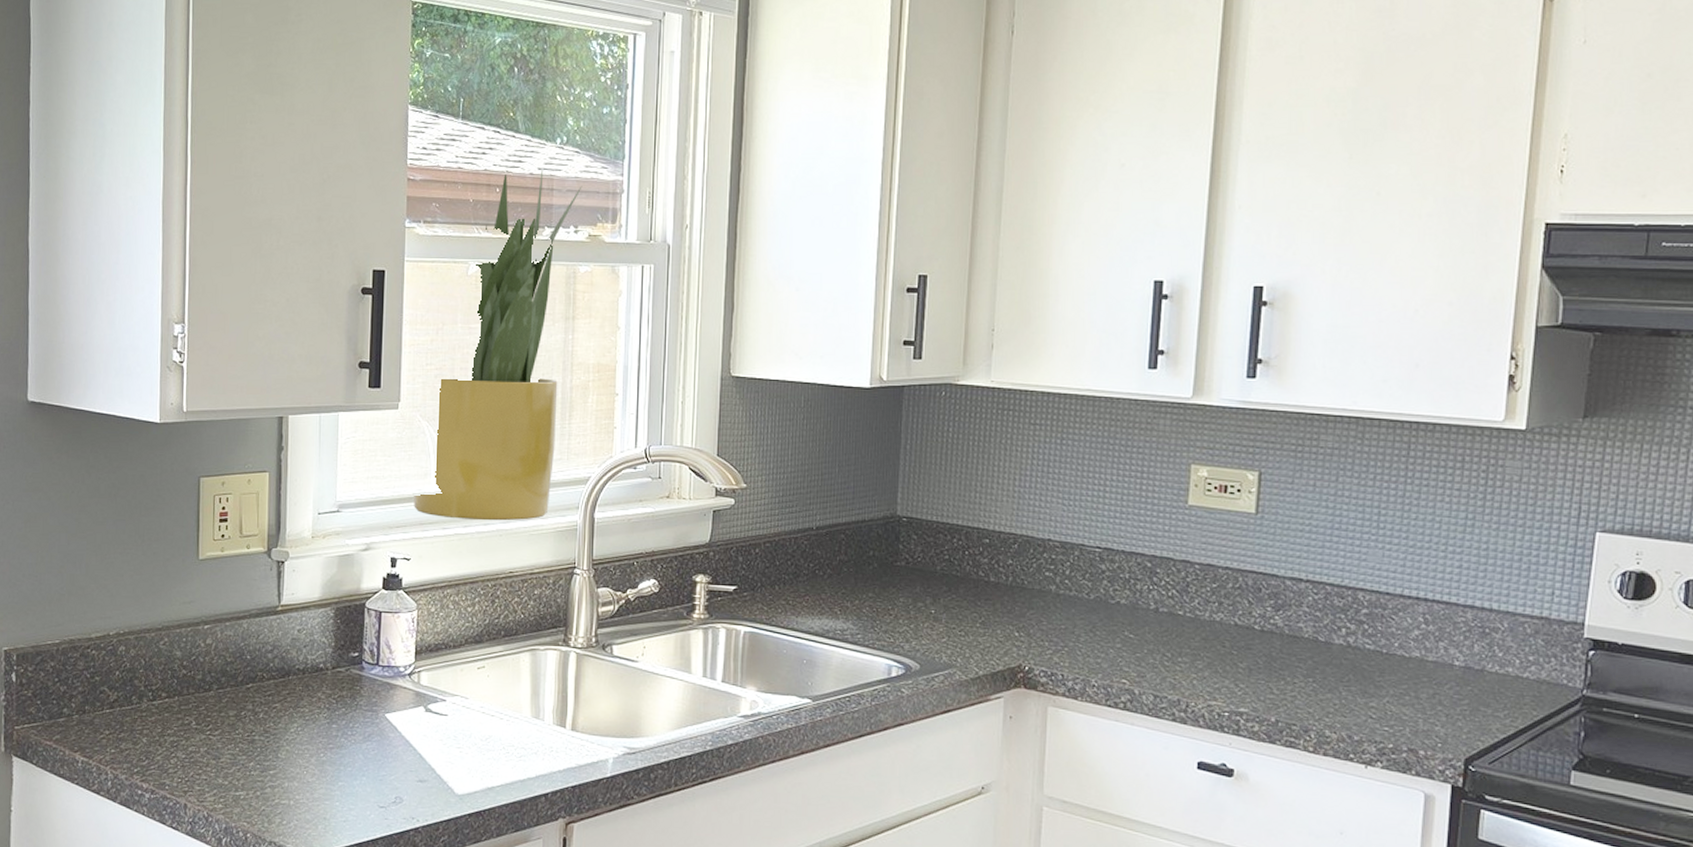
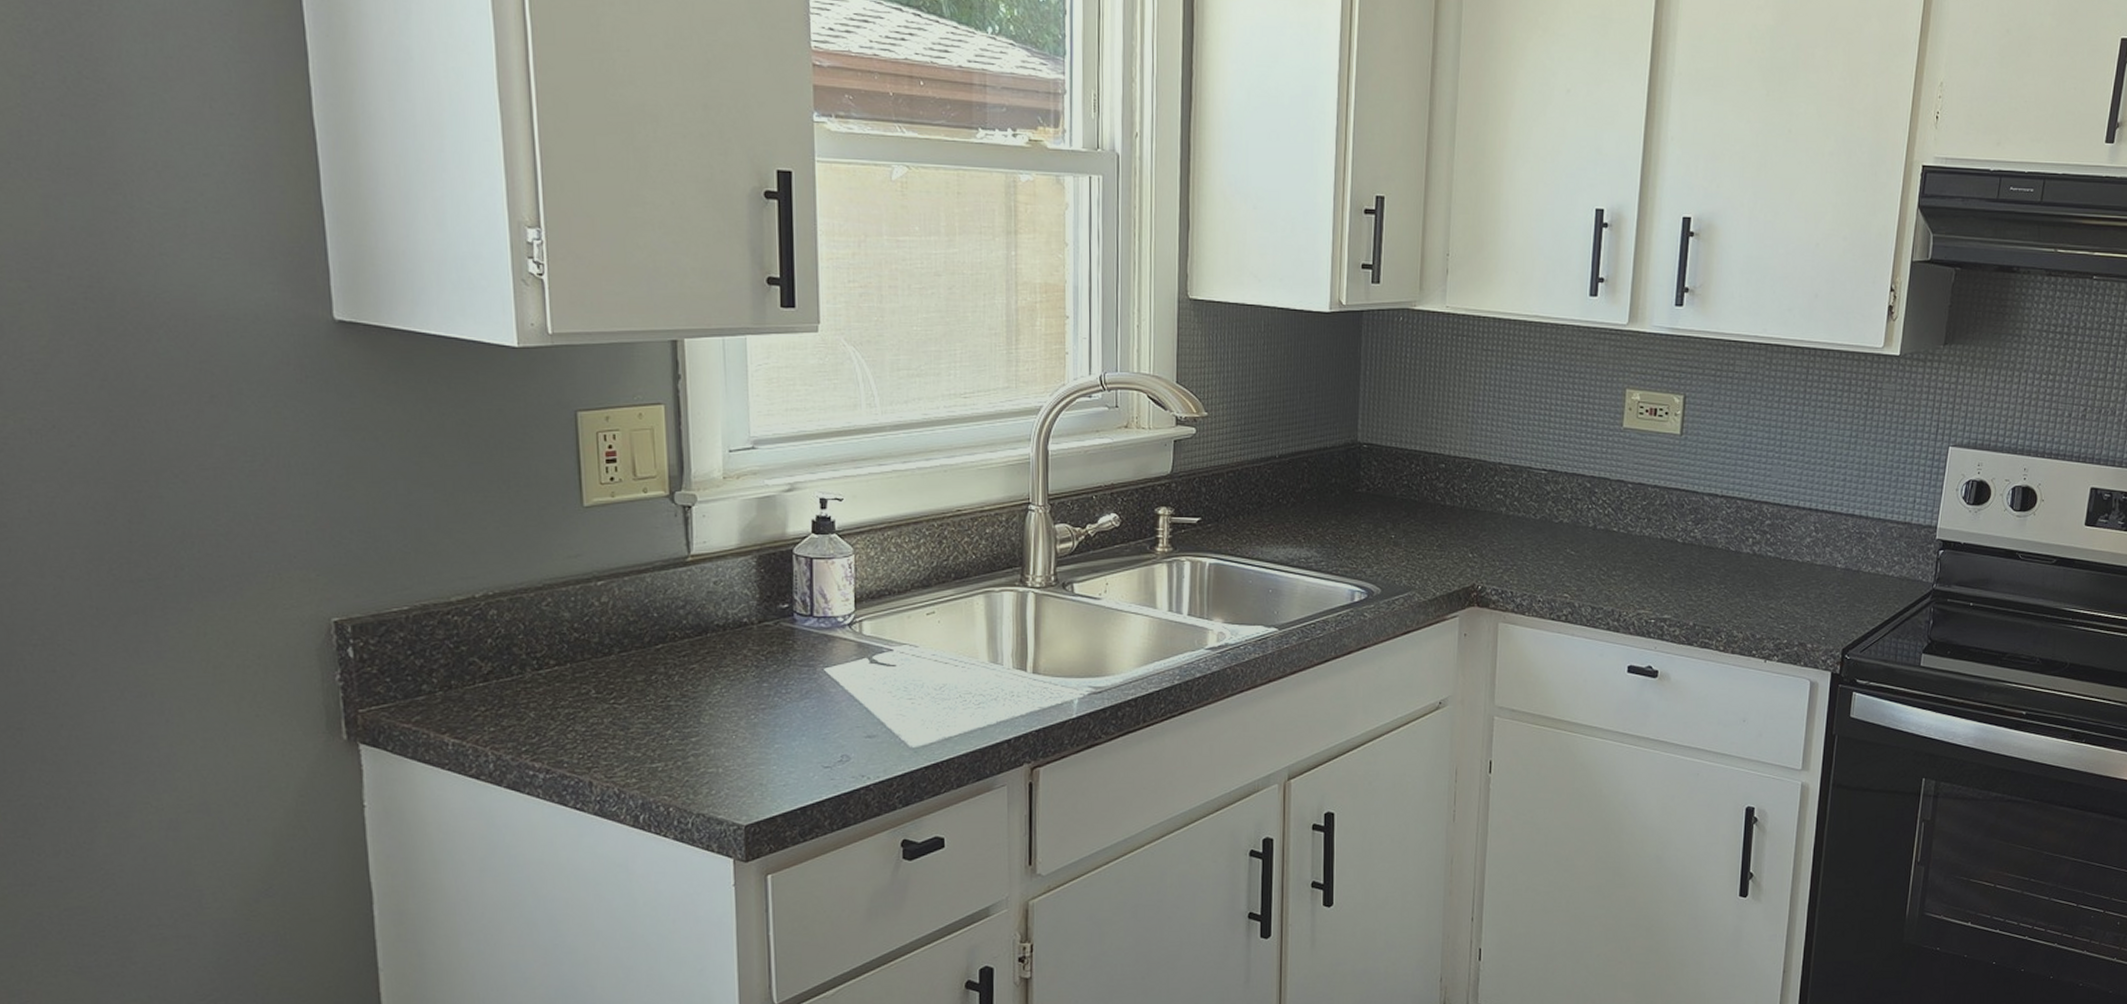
planter: present [413,170,582,521] -> none [841,63,1019,455]

